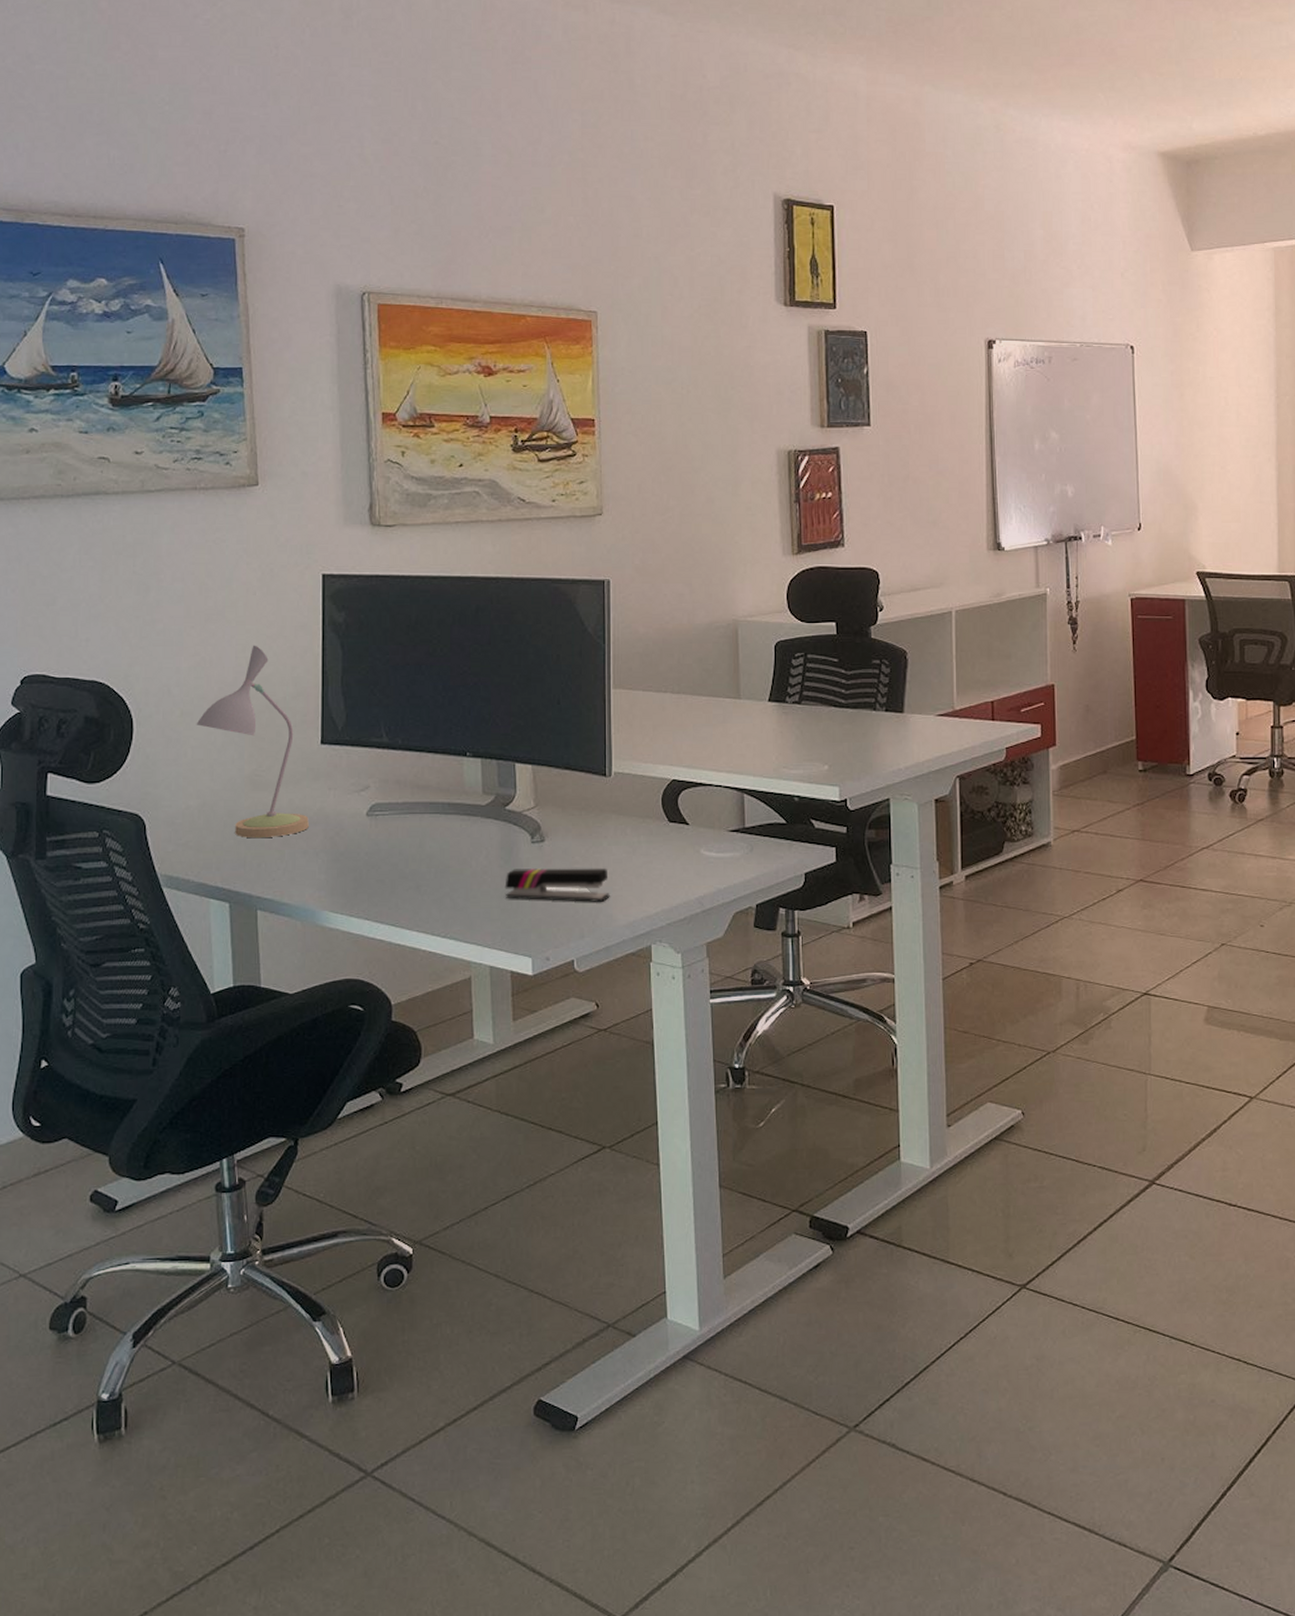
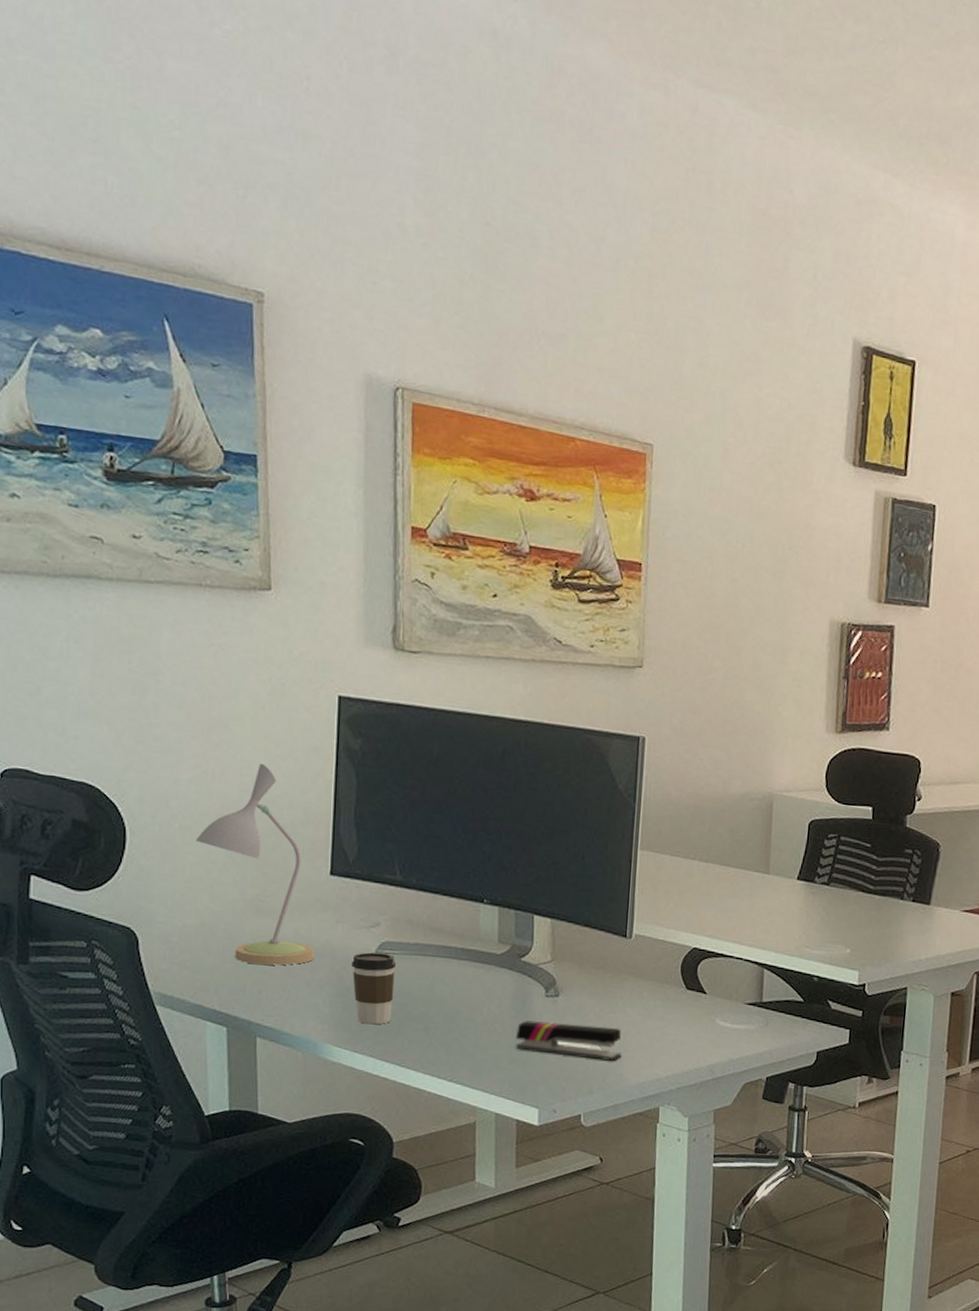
coffee cup: none [345,815,387,887] -> present [352,952,397,1025]

